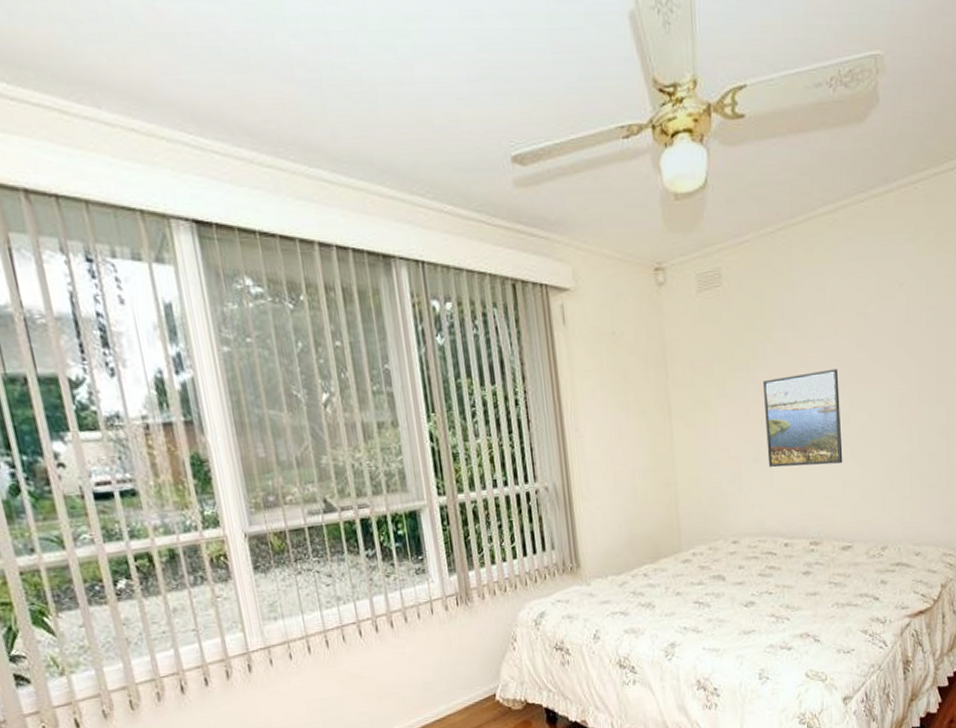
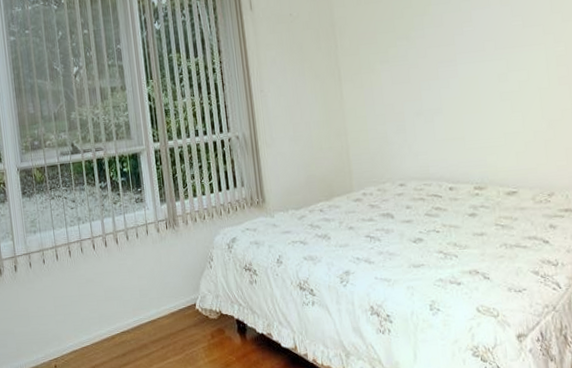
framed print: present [762,369,843,468] -> none [421,35,503,121]

